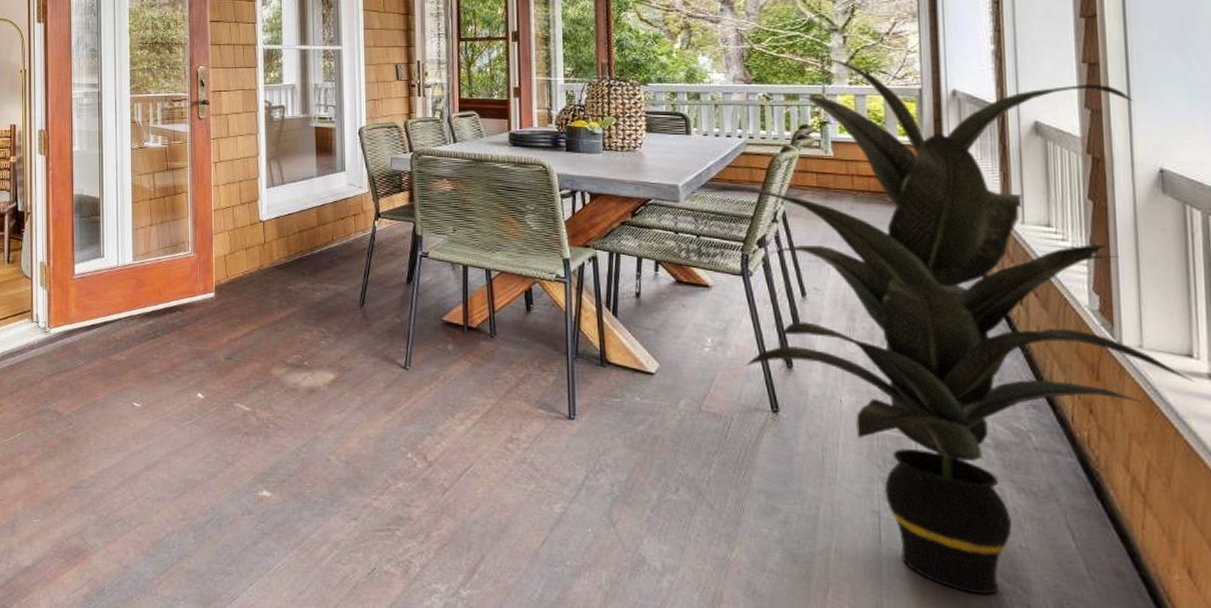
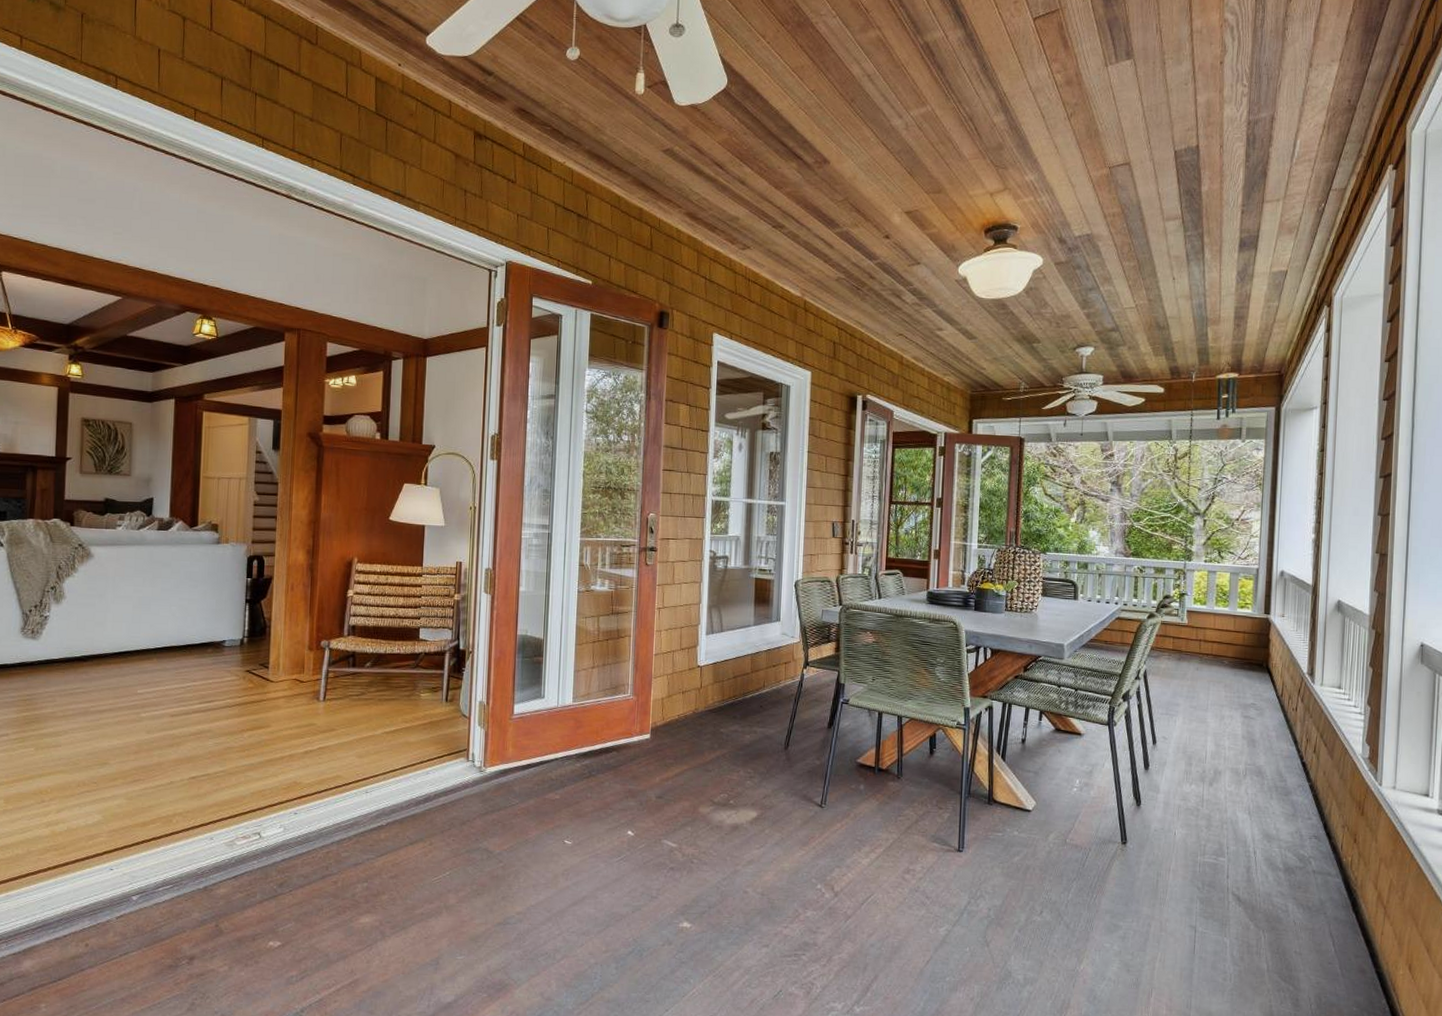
indoor plant: present [705,59,1193,595] -> none [1085,539,1427,992]

